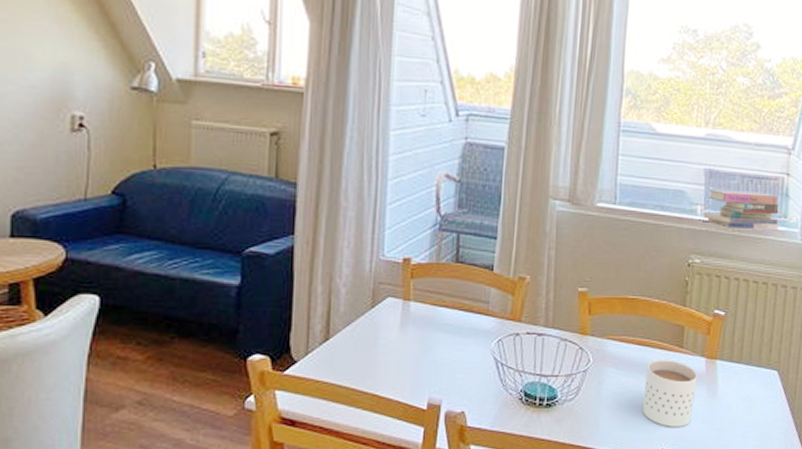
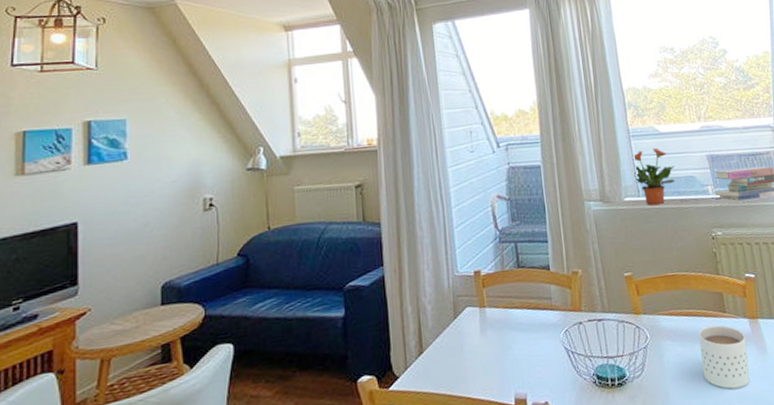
potted plant: none [613,149,665,218] -> present [632,147,676,207]

